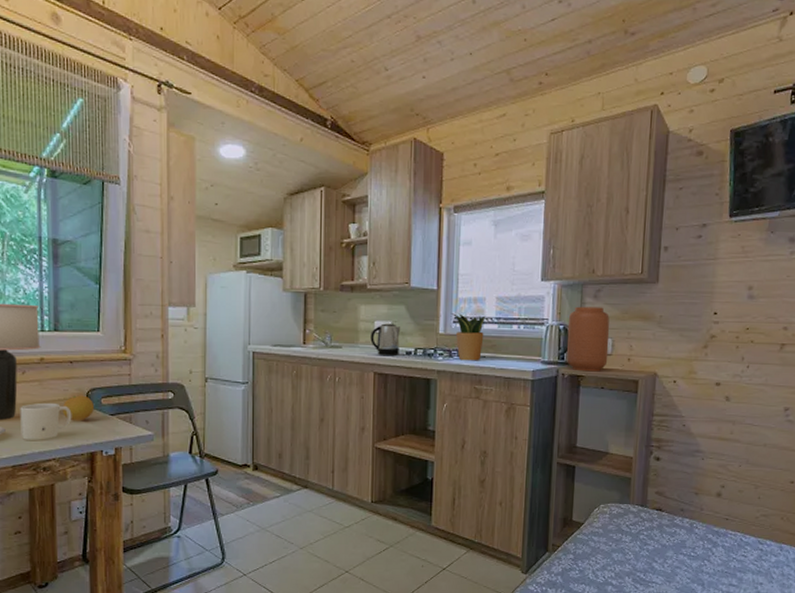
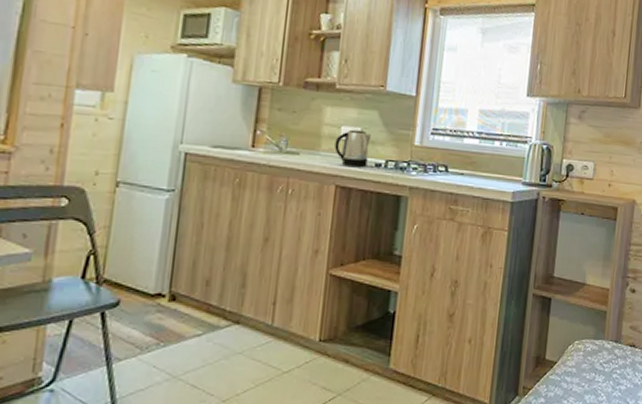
potted plant: present [451,313,486,361] -> none [429,123,467,179]
vase: present [566,306,610,372] -> none [548,126,593,197]

